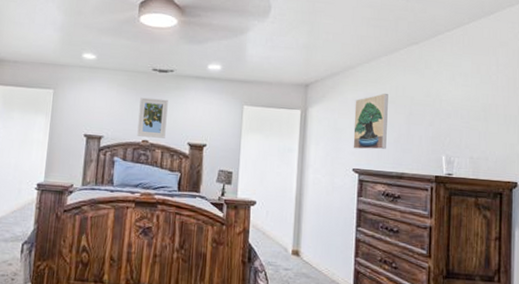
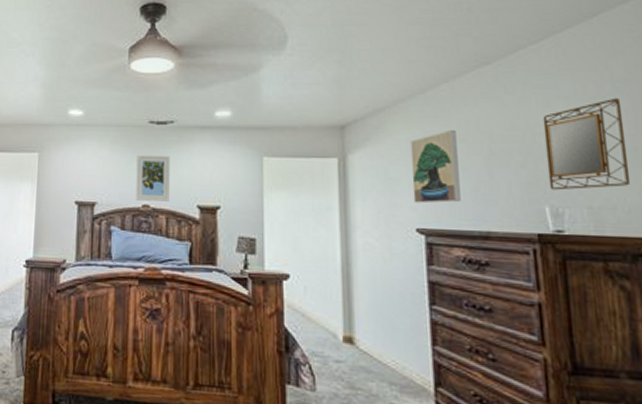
home mirror: none [447,77,501,144] -> present [542,97,631,191]

